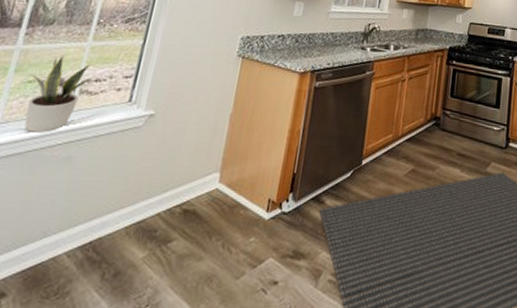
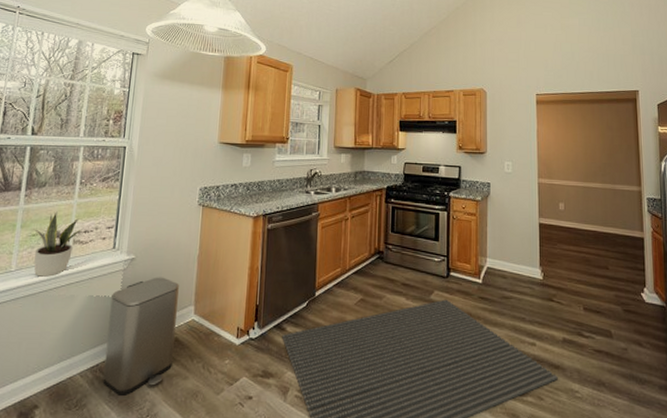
pedal bin: none [95,137,205,280] -> present [103,277,179,395]

